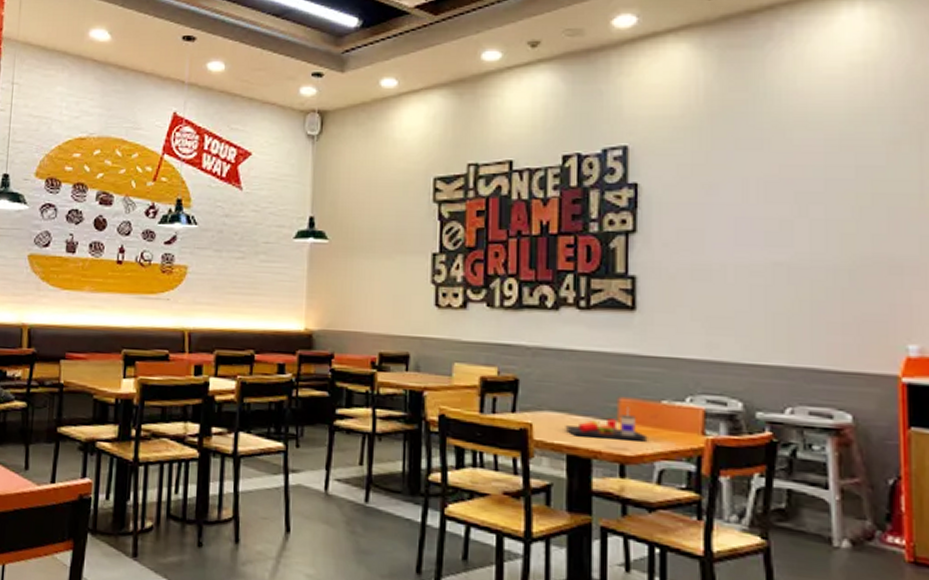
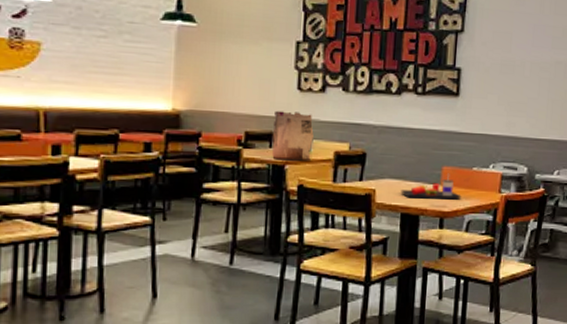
paper bag: none [408,330,455,388] -> present [272,110,314,161]

